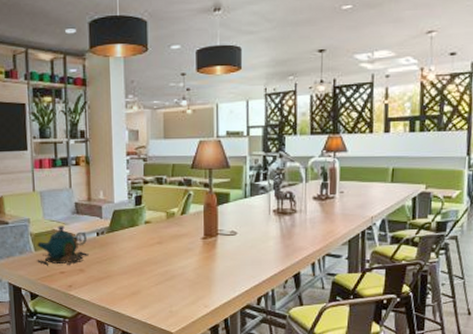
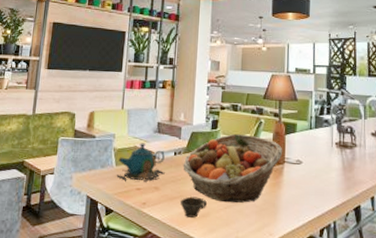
fruit basket: none [107,208,215,279] -> present [183,133,283,203]
cup: none [108,276,136,296] -> present [180,196,207,218]

